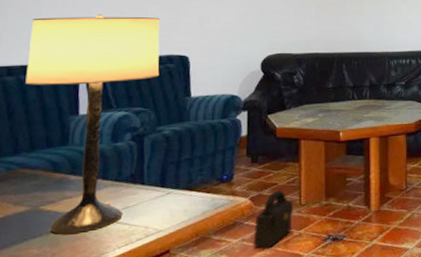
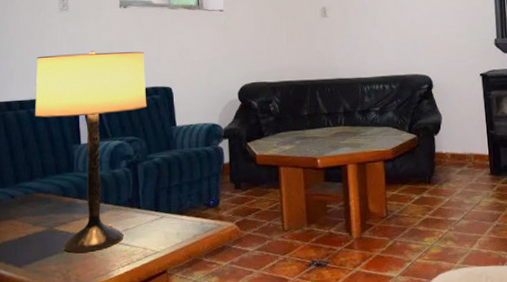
handbag: present [252,189,294,249] -> none [241,214,278,272]

